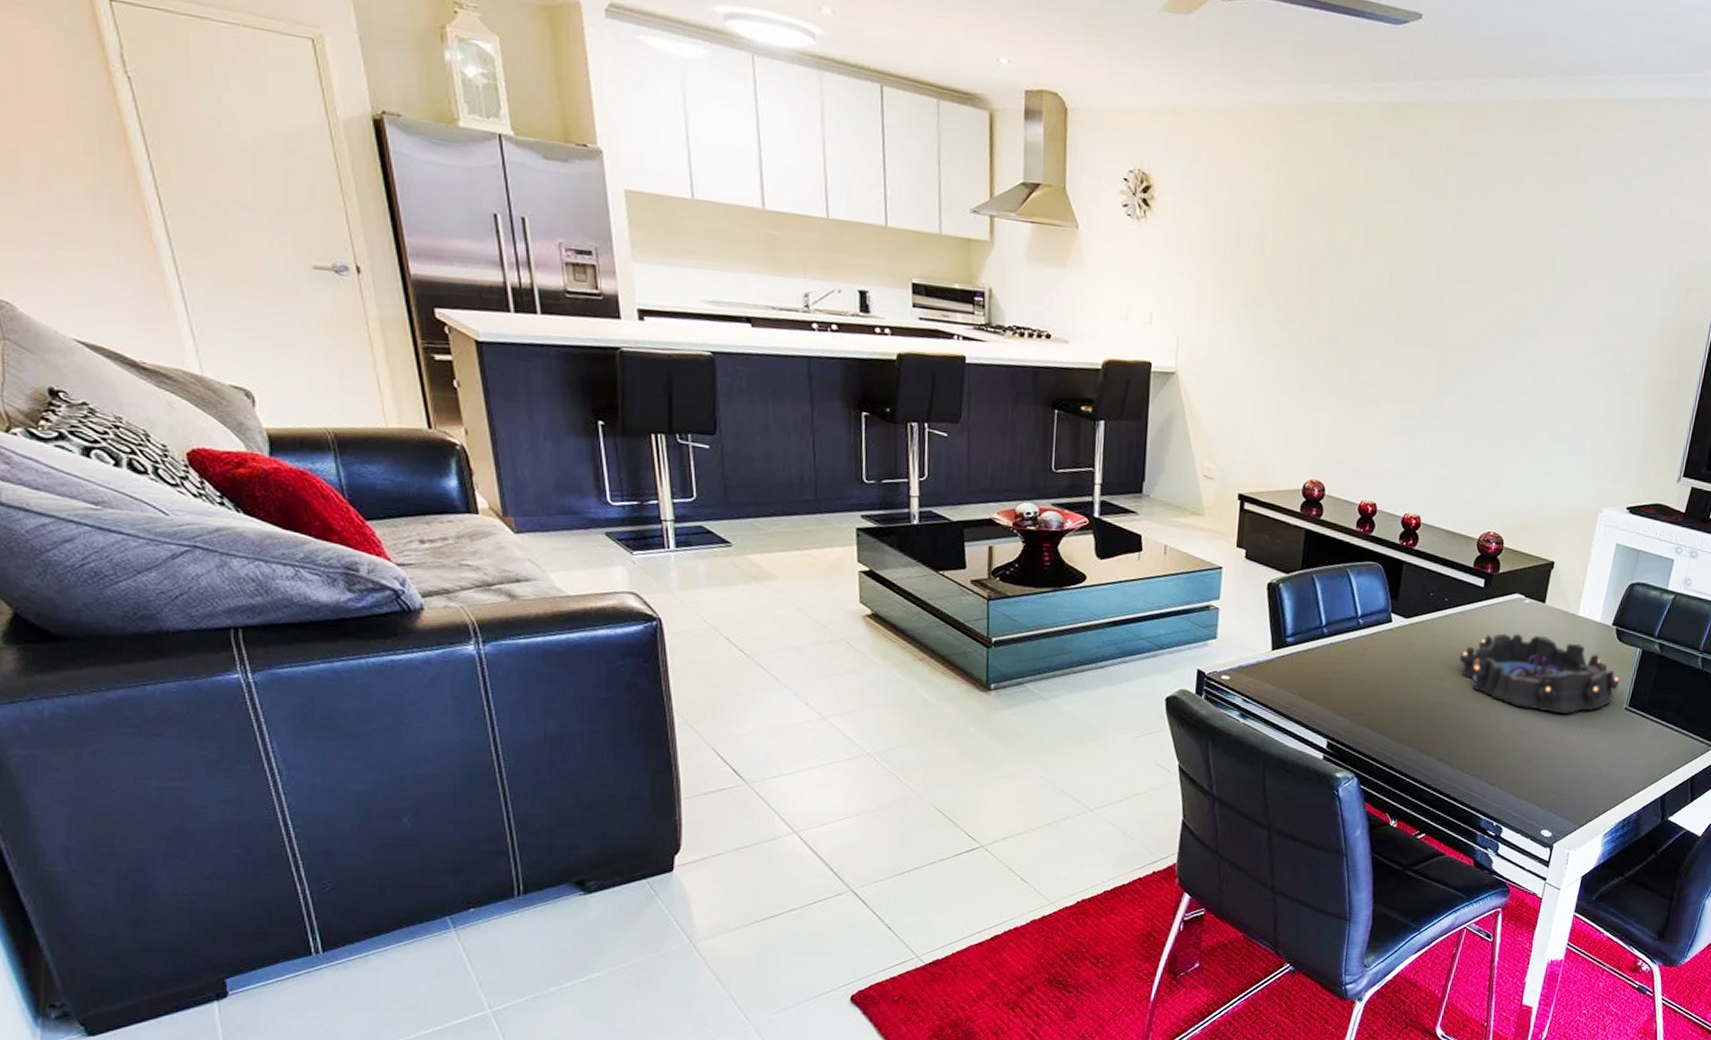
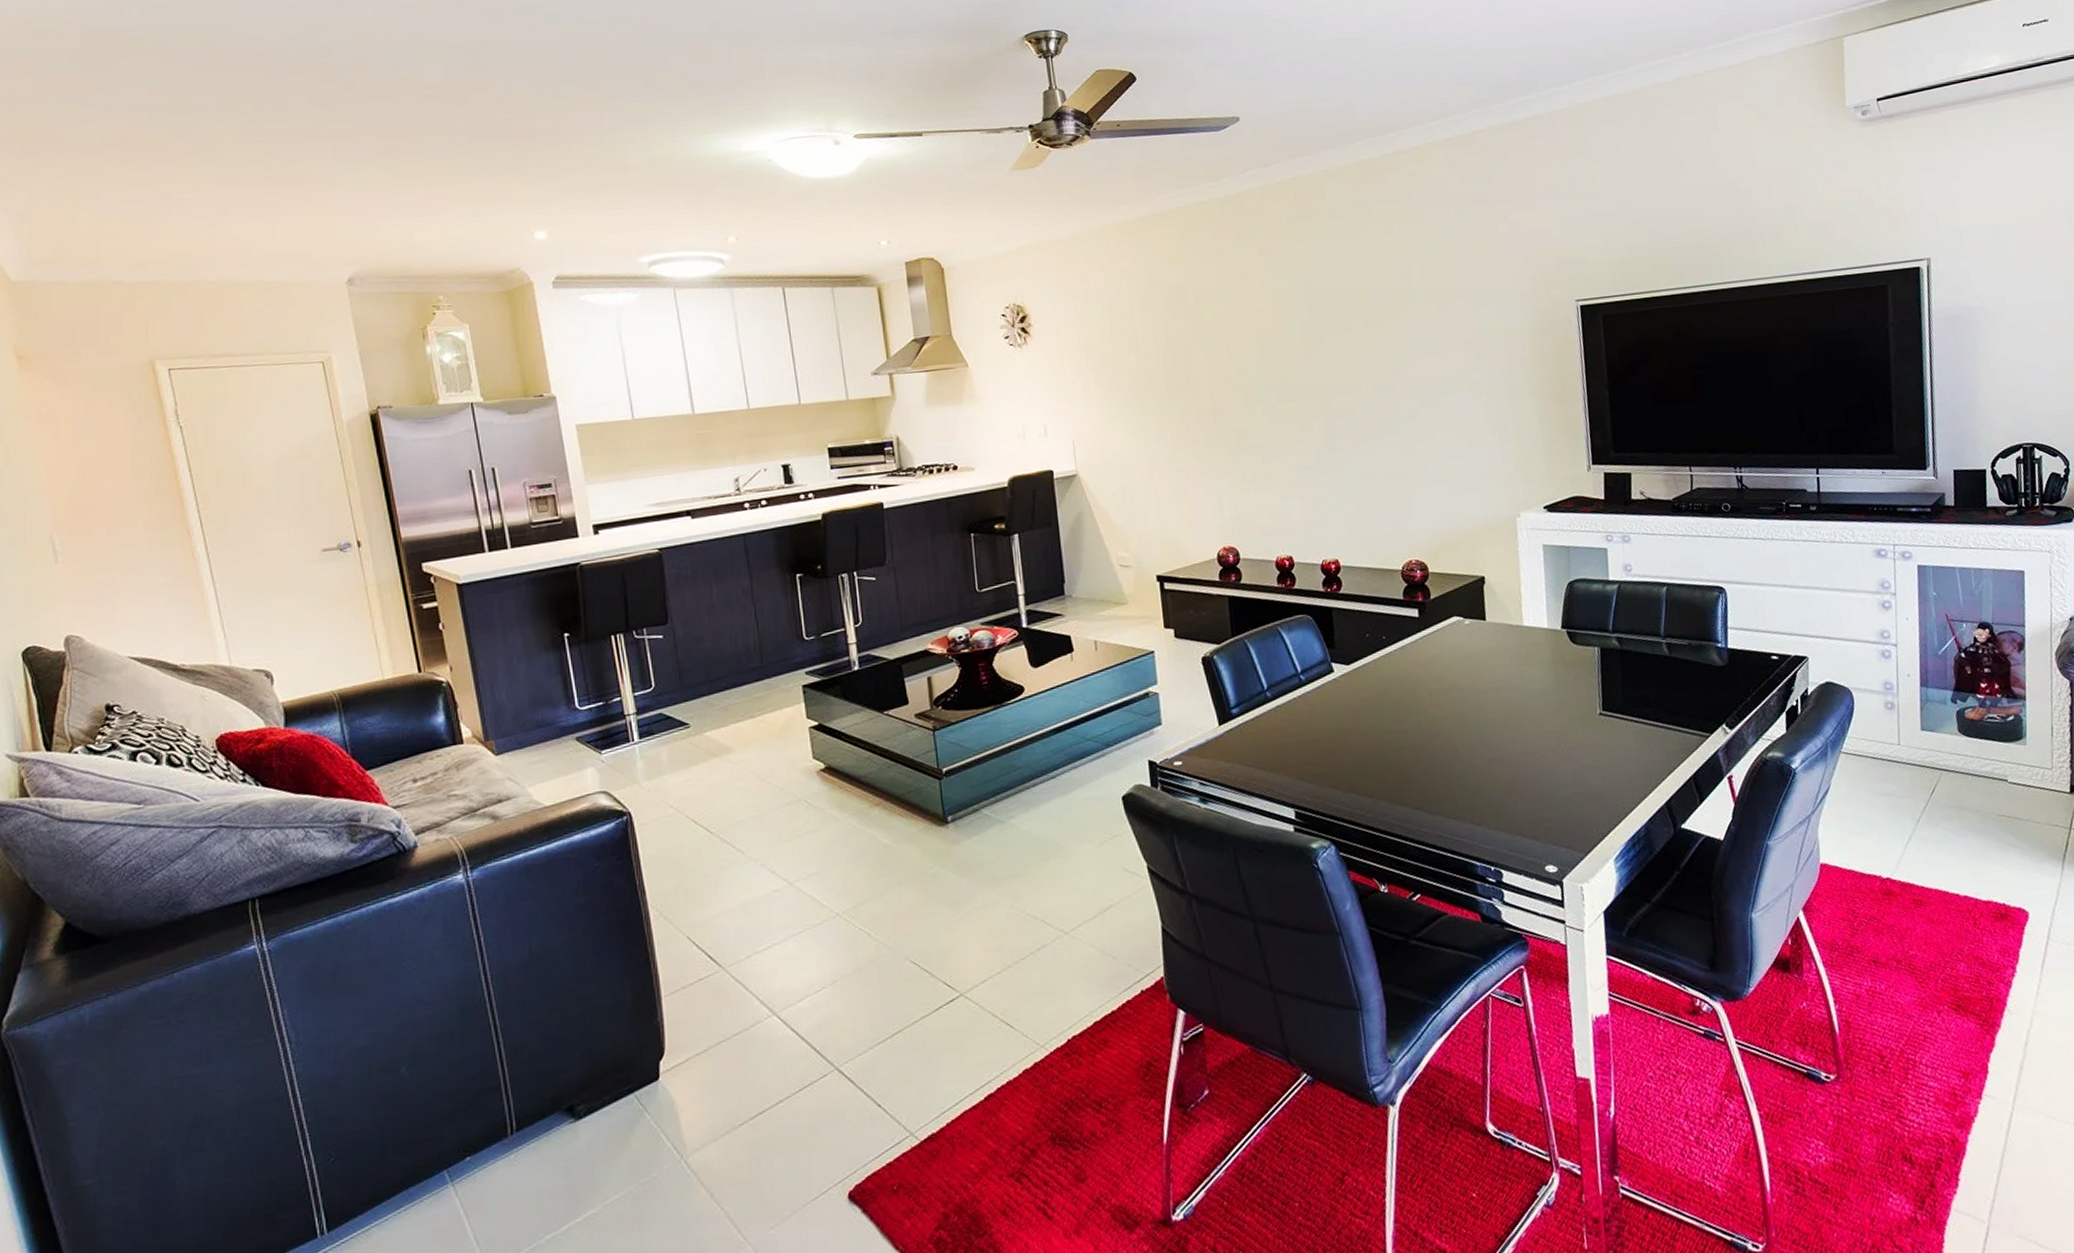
decorative bowl: present [1459,633,1620,715] -> none [1410,654,1587,735]

